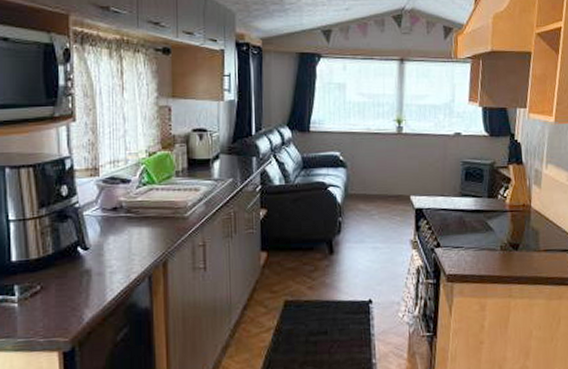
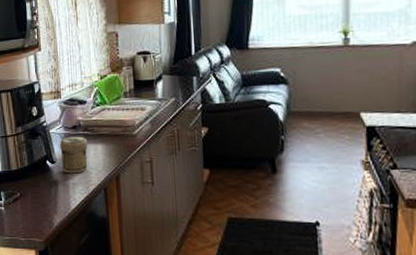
jar: none [96,219,131,261] -> present [60,136,88,174]

